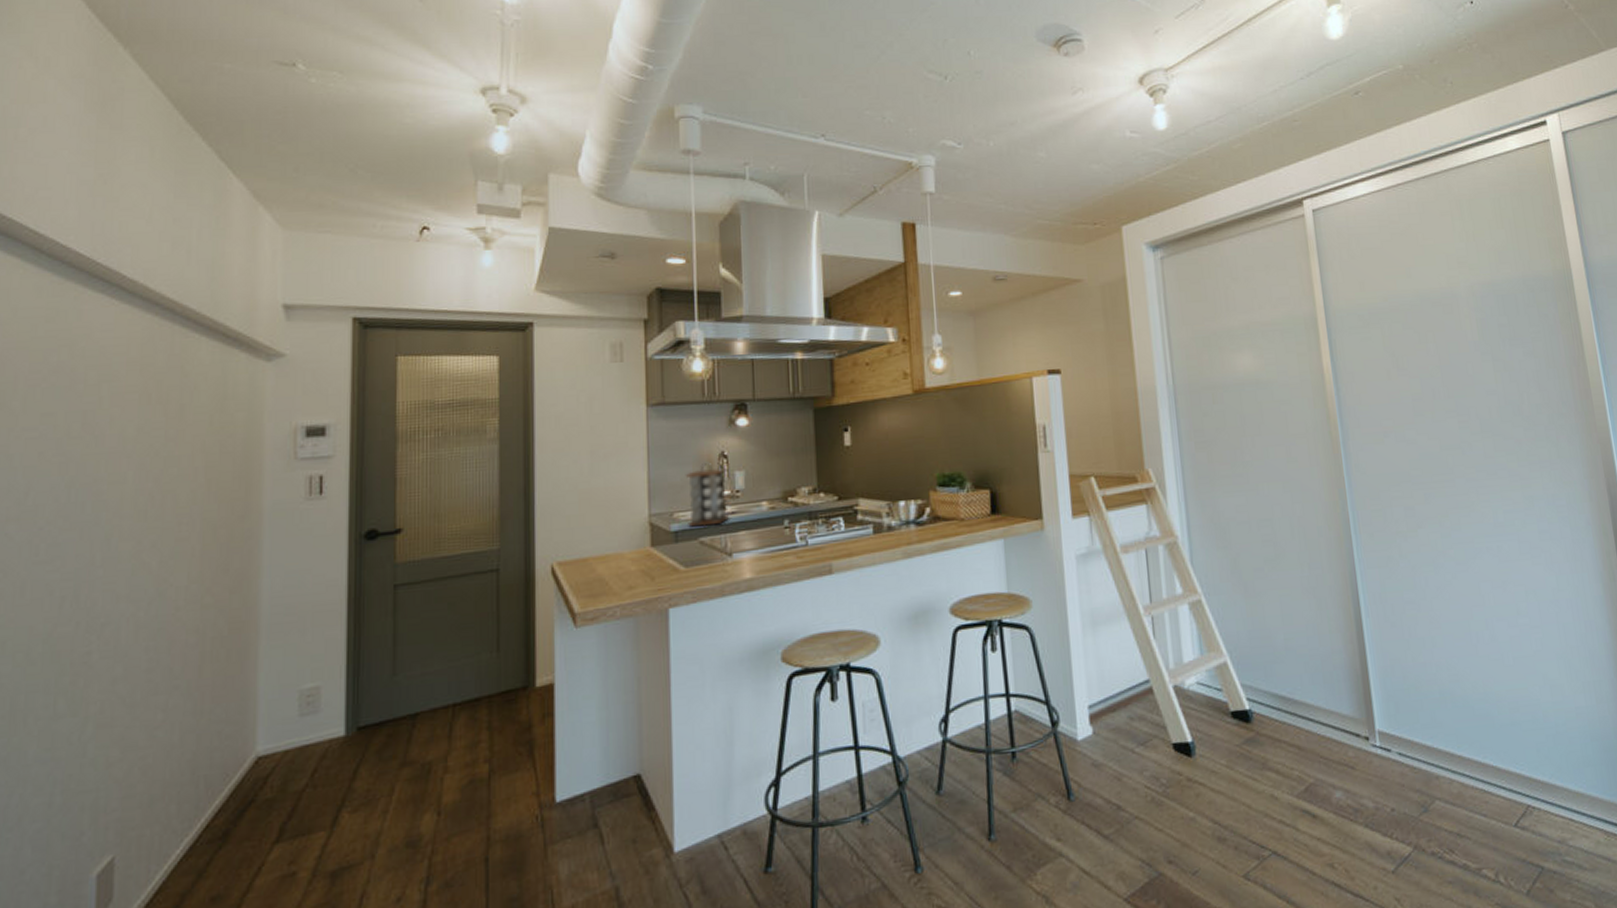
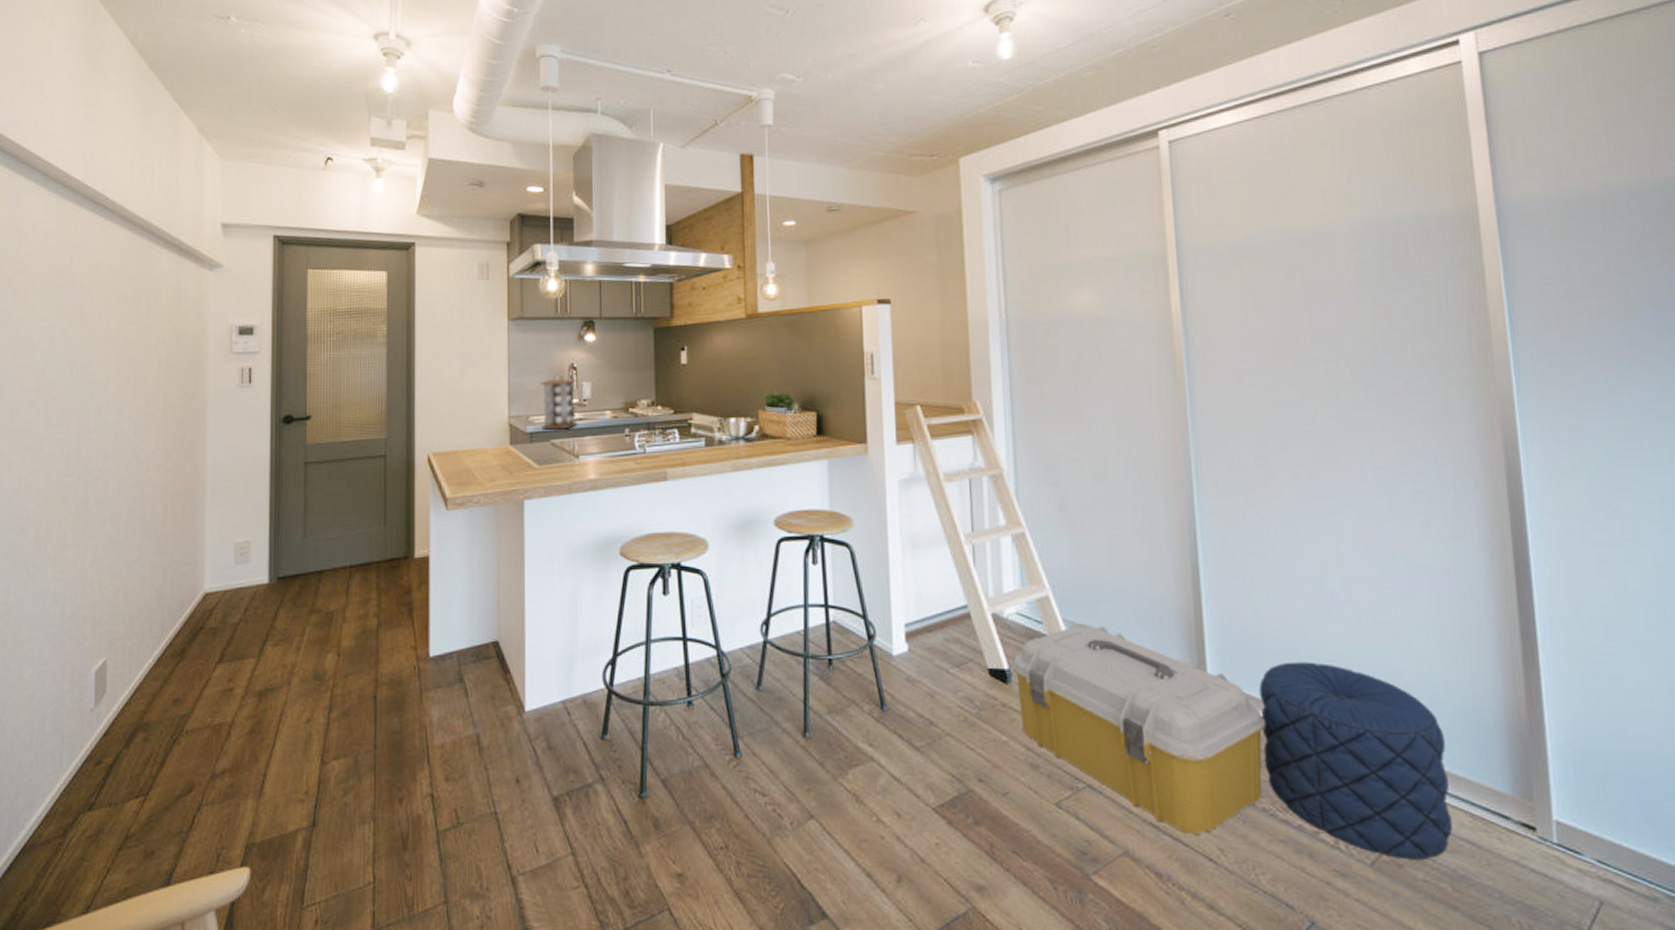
storage box: none [1195,686,1430,888] -> present [1012,623,1266,834]
pouf: none [1421,702,1592,883] -> present [1259,661,1452,859]

